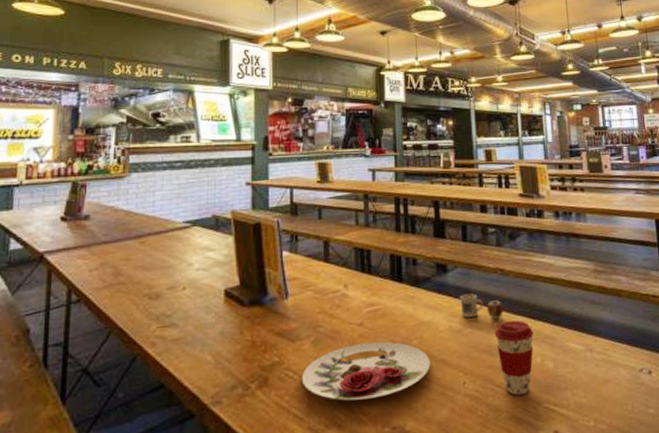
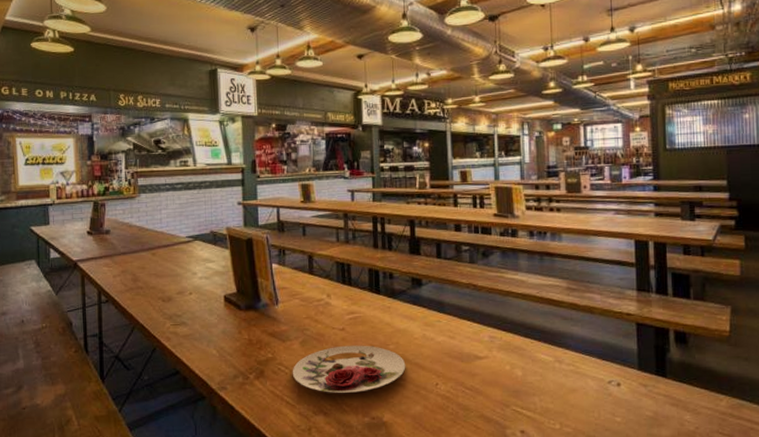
mug: present [460,294,503,318] -> none [433,306,475,329]
coffee cup: present [494,320,533,395] -> none [466,332,503,398]

